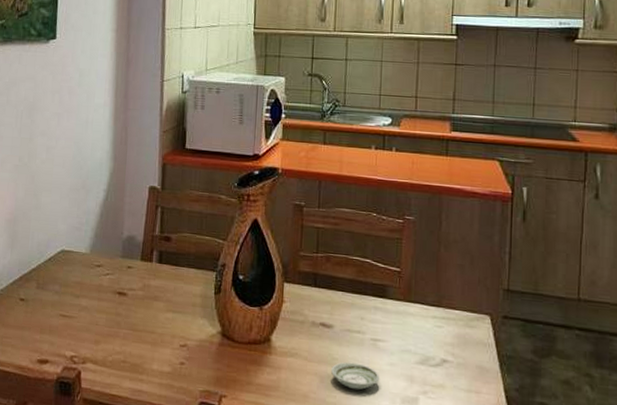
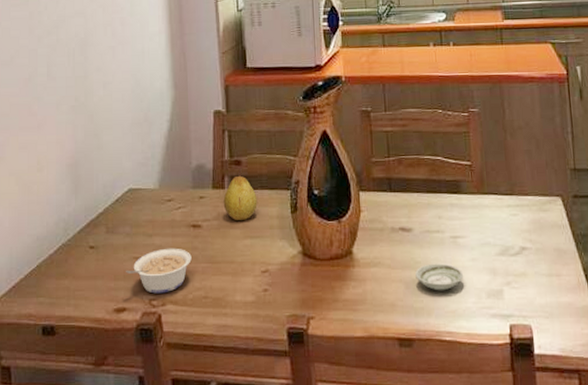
legume: none [50,310,115,352] -> present [125,248,192,294]
fruit: none [149,244,183,294] -> present [223,168,258,220]

